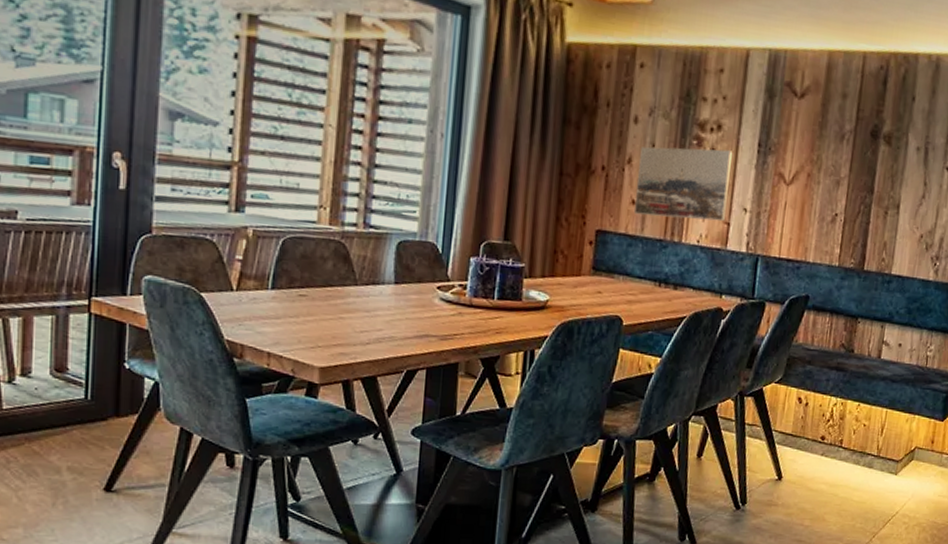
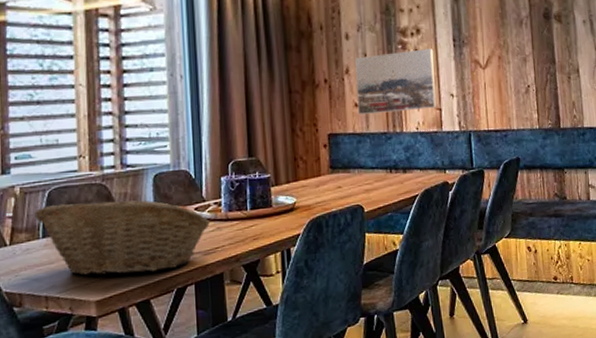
fruit basket: none [265,255,453,348] -> present [34,200,211,276]

